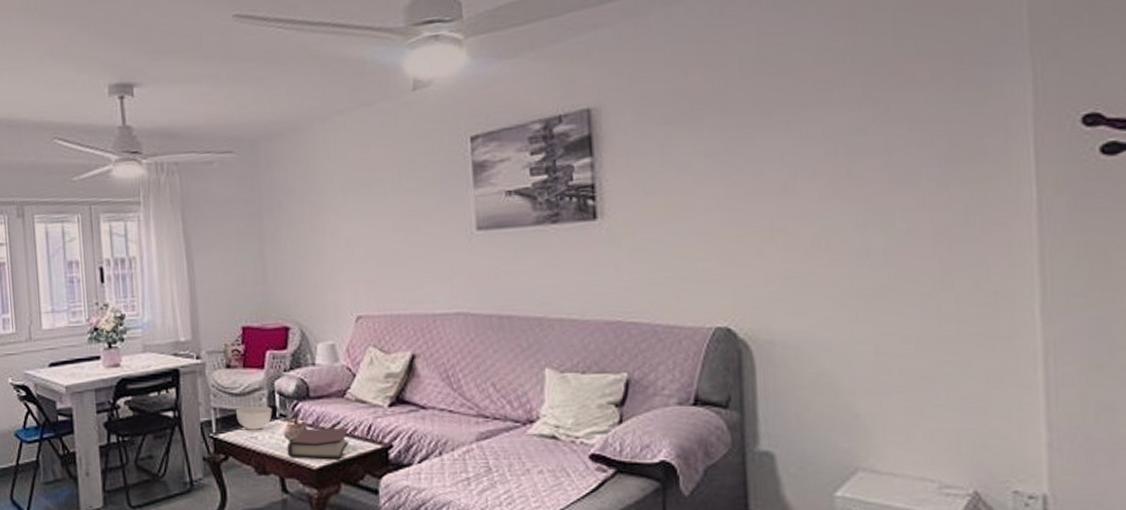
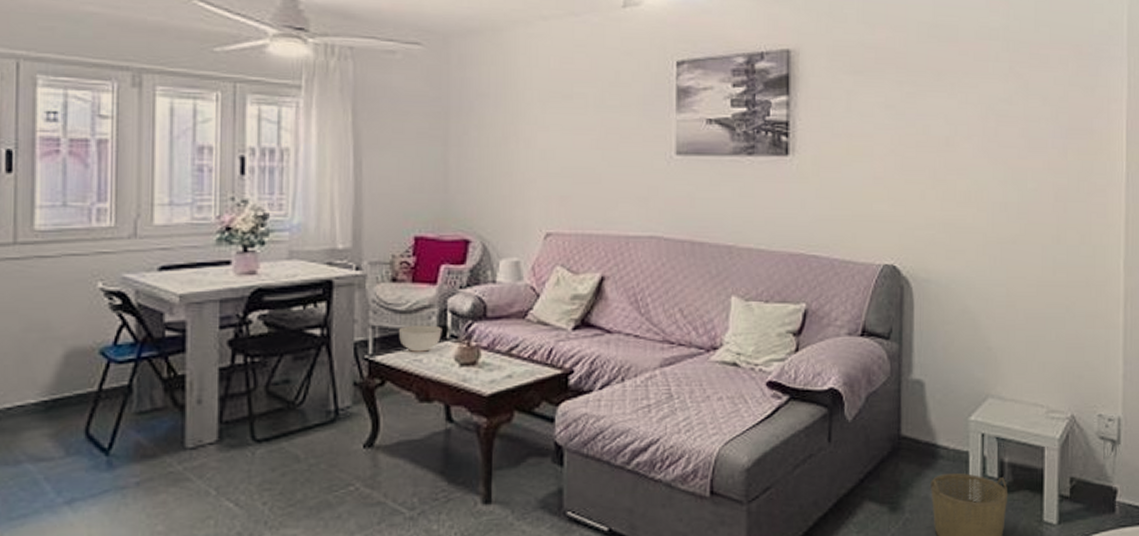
hardback book: present [286,427,349,460] -> none [455,351,528,386]

